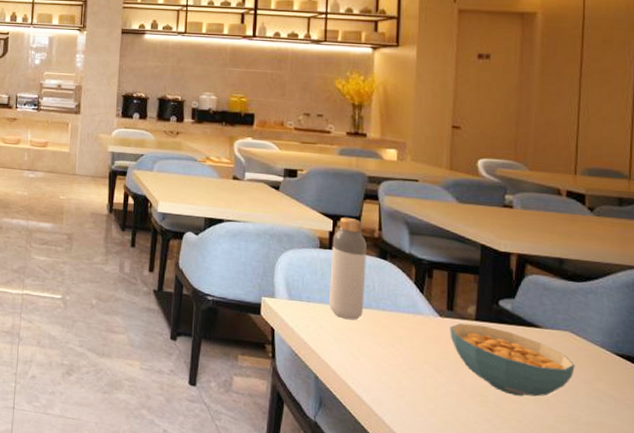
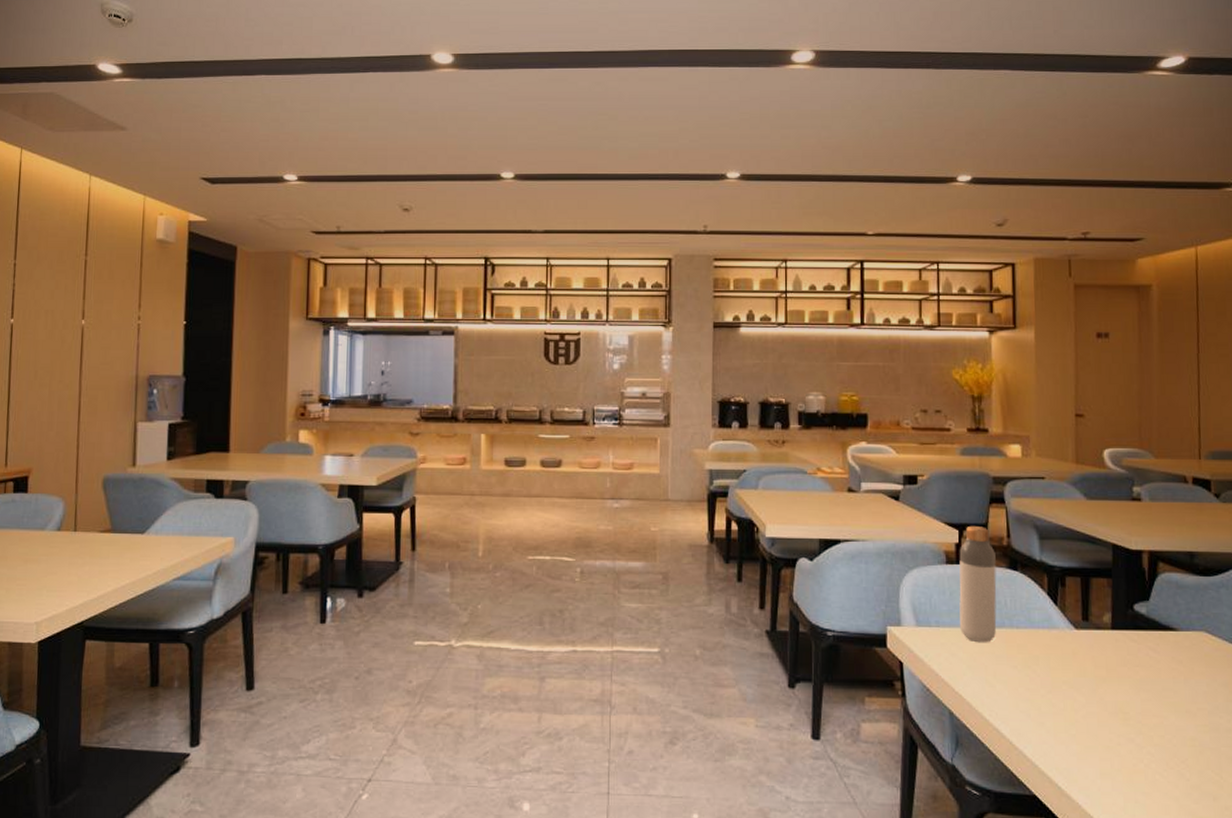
cereal bowl: present [450,323,575,397] -> none [1086,633,1212,708]

